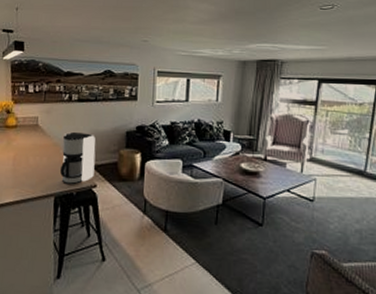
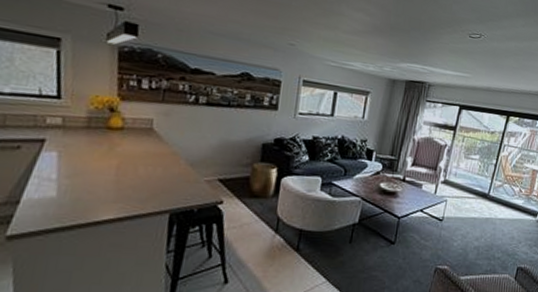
coffee maker: present [59,131,96,184] -> none [178,139,225,200]

